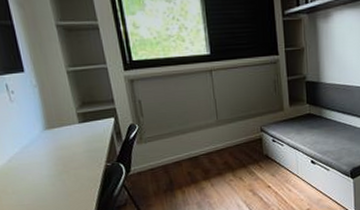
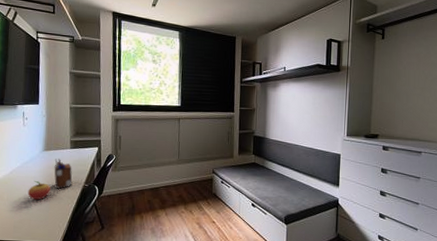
fruit: none [36,166,65,190] -> present [27,180,51,201]
desk organizer: none [61,137,91,173] -> present [54,159,73,189]

